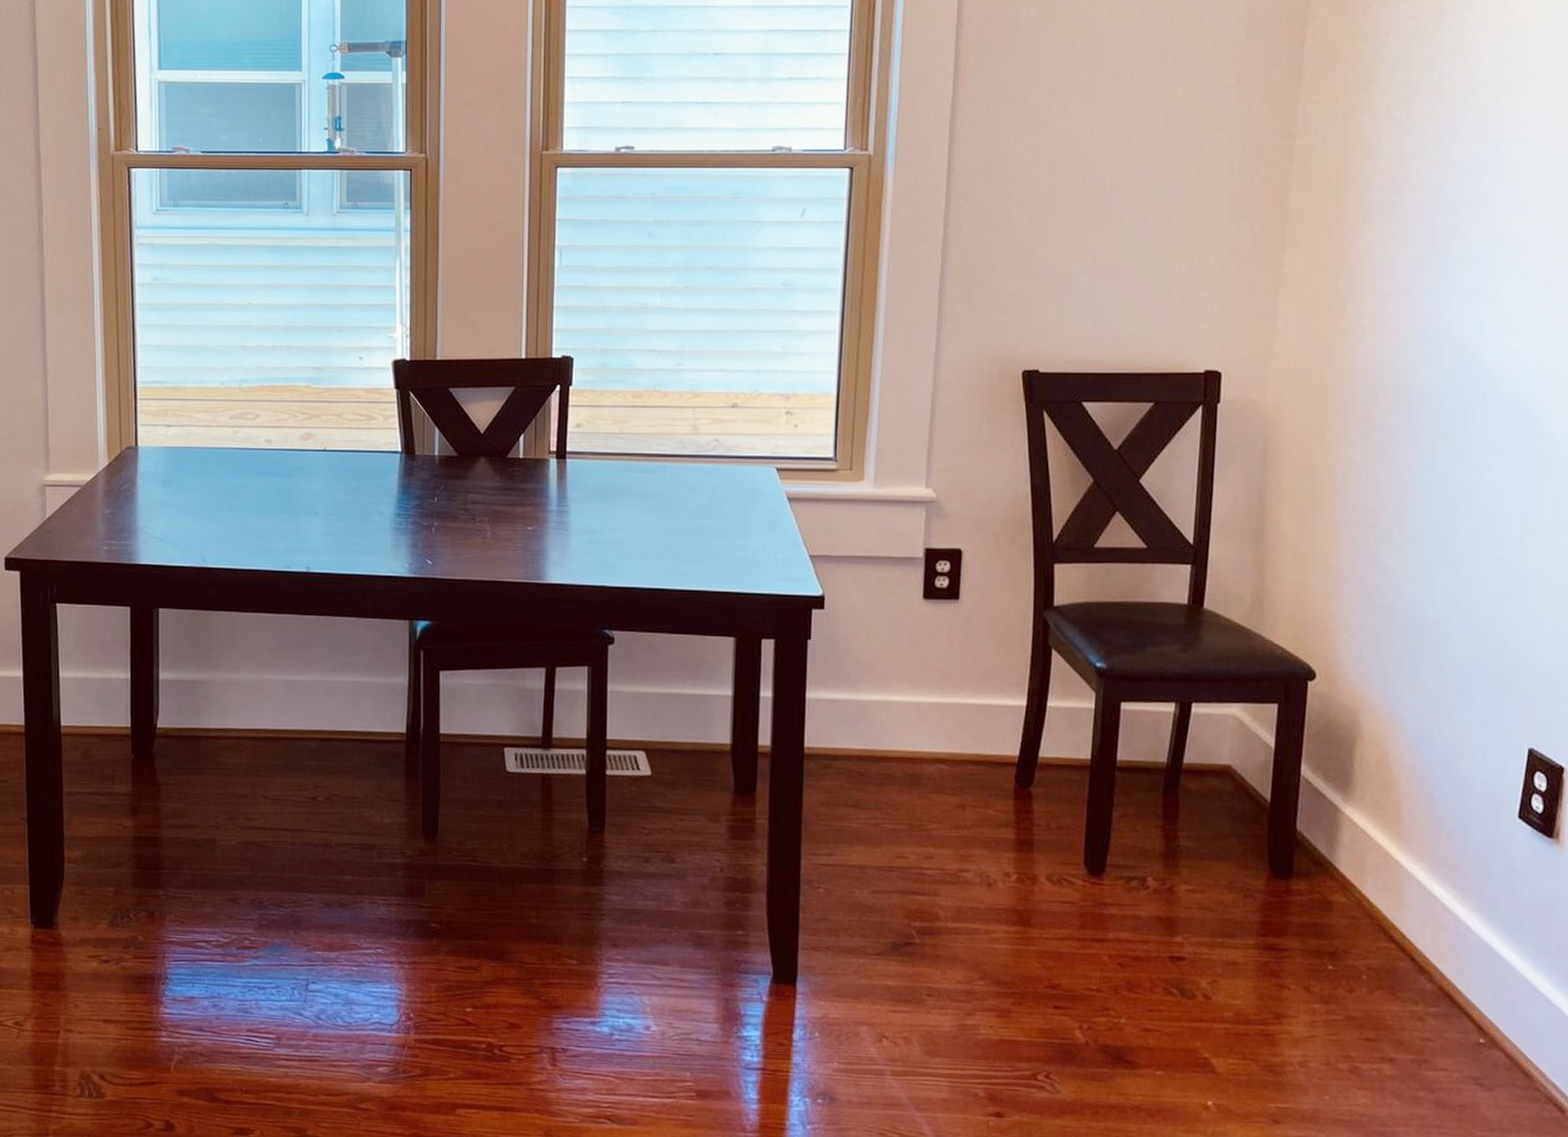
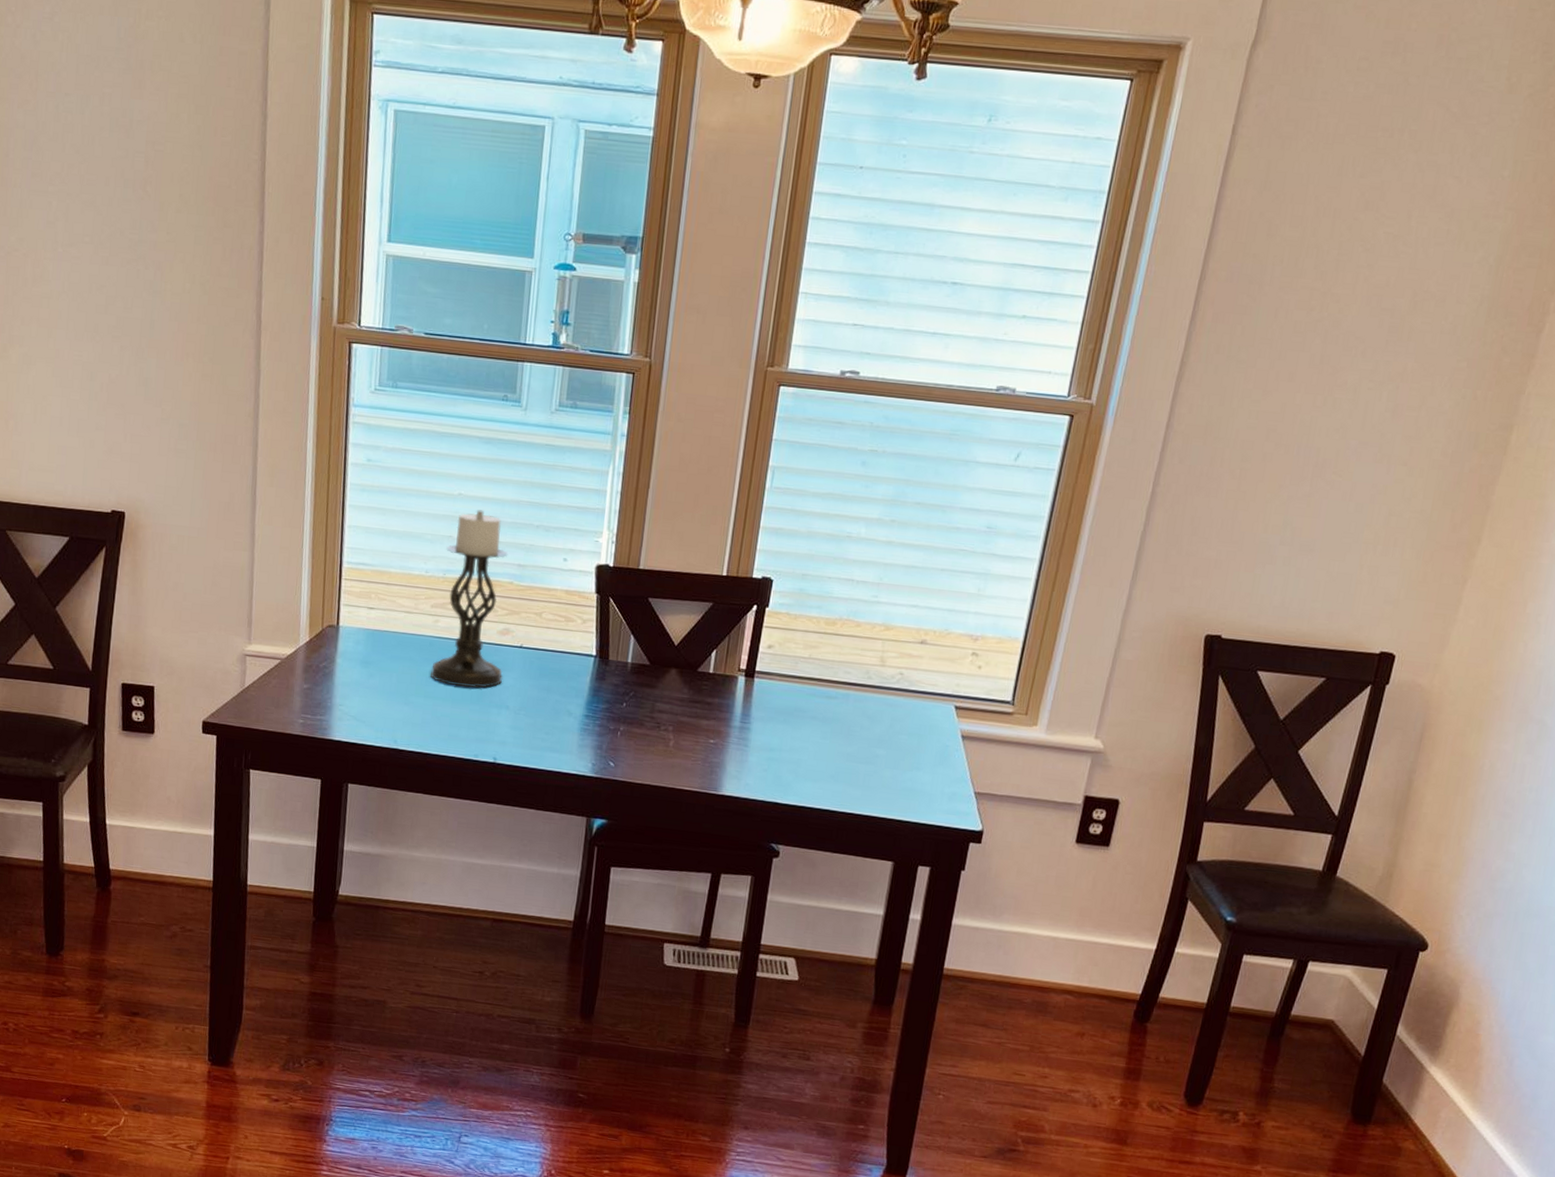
candle holder: none [235,317,309,497] -> present [430,510,508,688]

